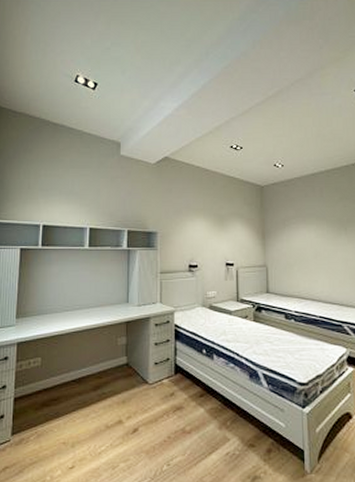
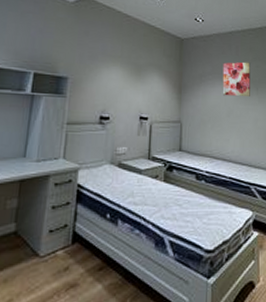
wall art: none [306,202,338,238] -> present [222,62,250,97]

